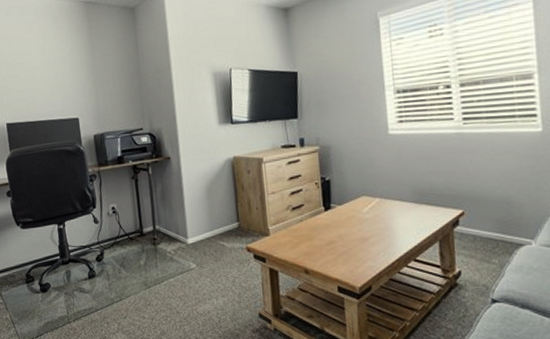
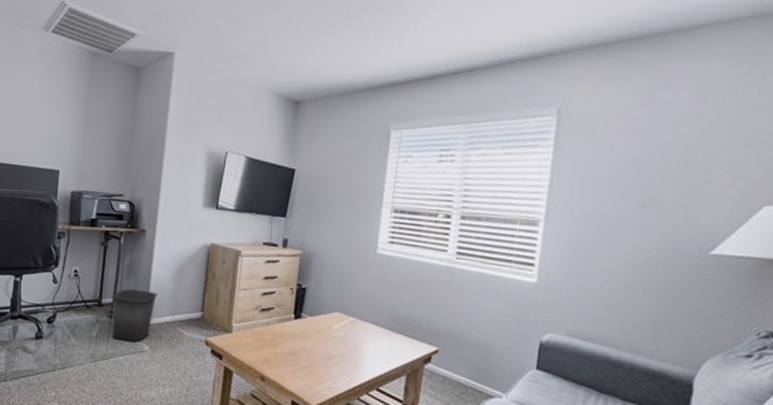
waste bin: none [151,212,194,264] -> present [112,288,157,343]

